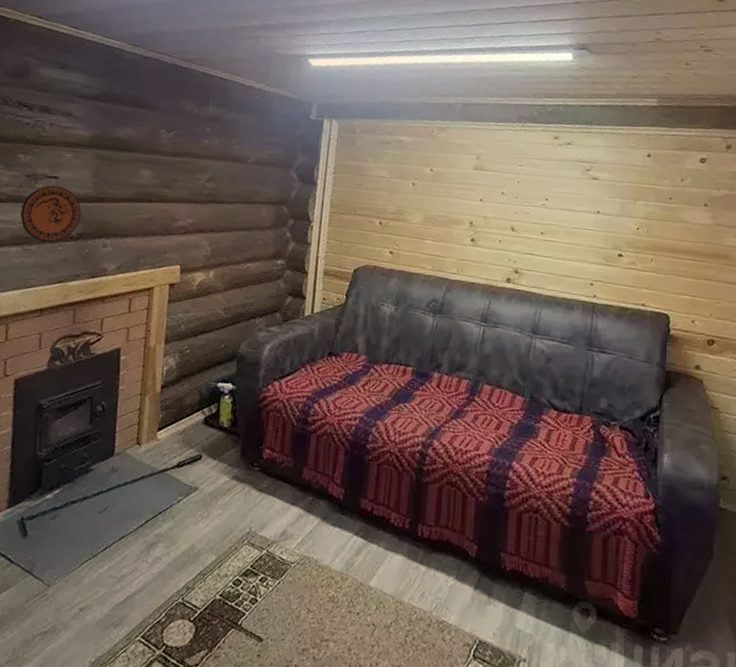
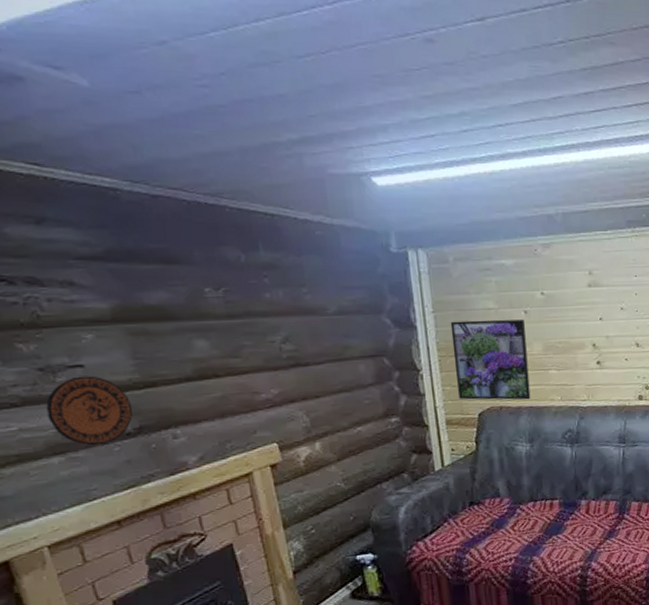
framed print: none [340,183,411,264] -> present [450,319,531,400]

